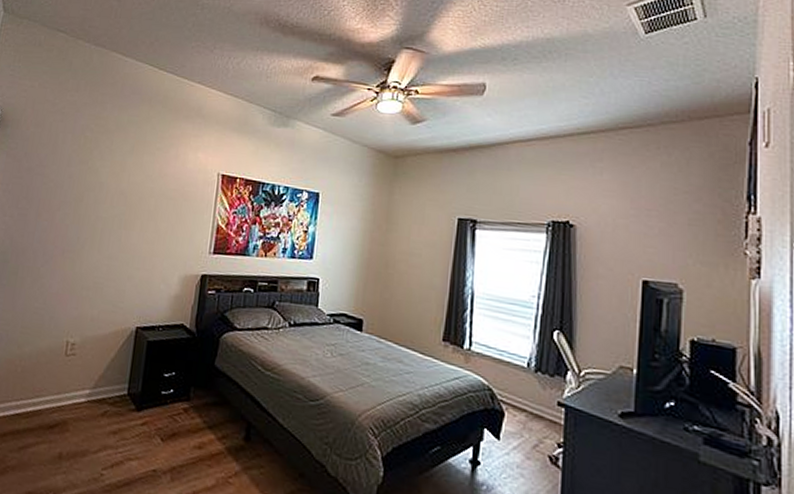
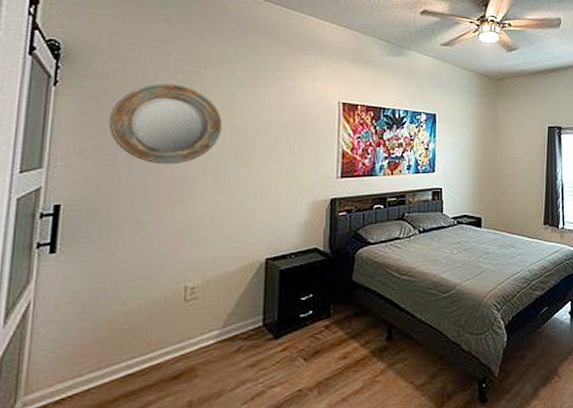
home mirror: none [25,147,112,224] -> present [108,83,223,165]

